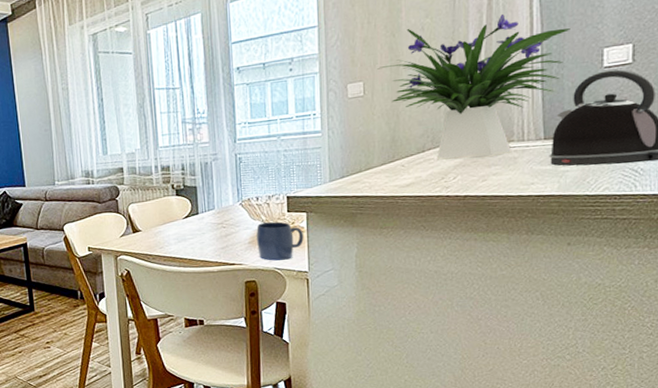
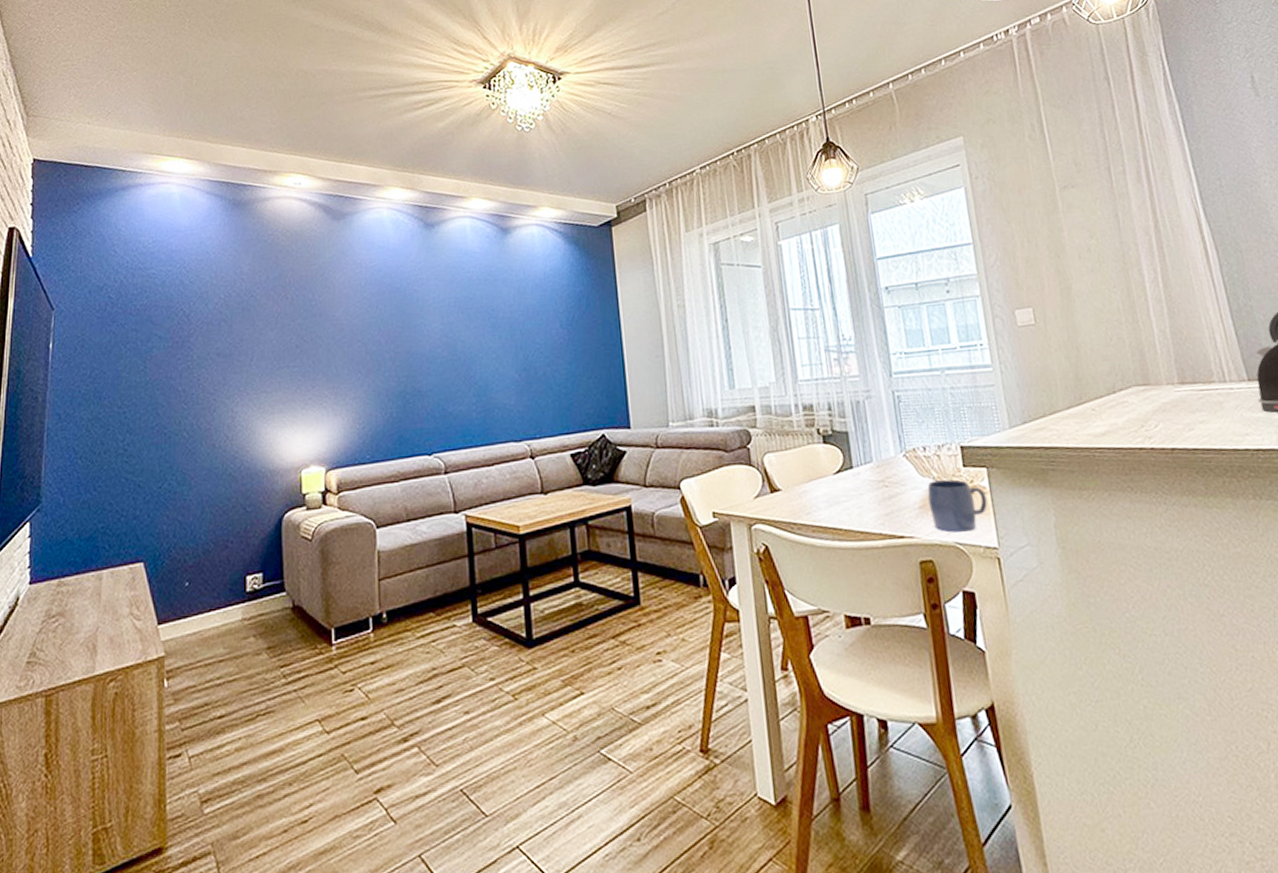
flower arrangement: present [377,13,570,160] -> none [1046,237,1250,404]

